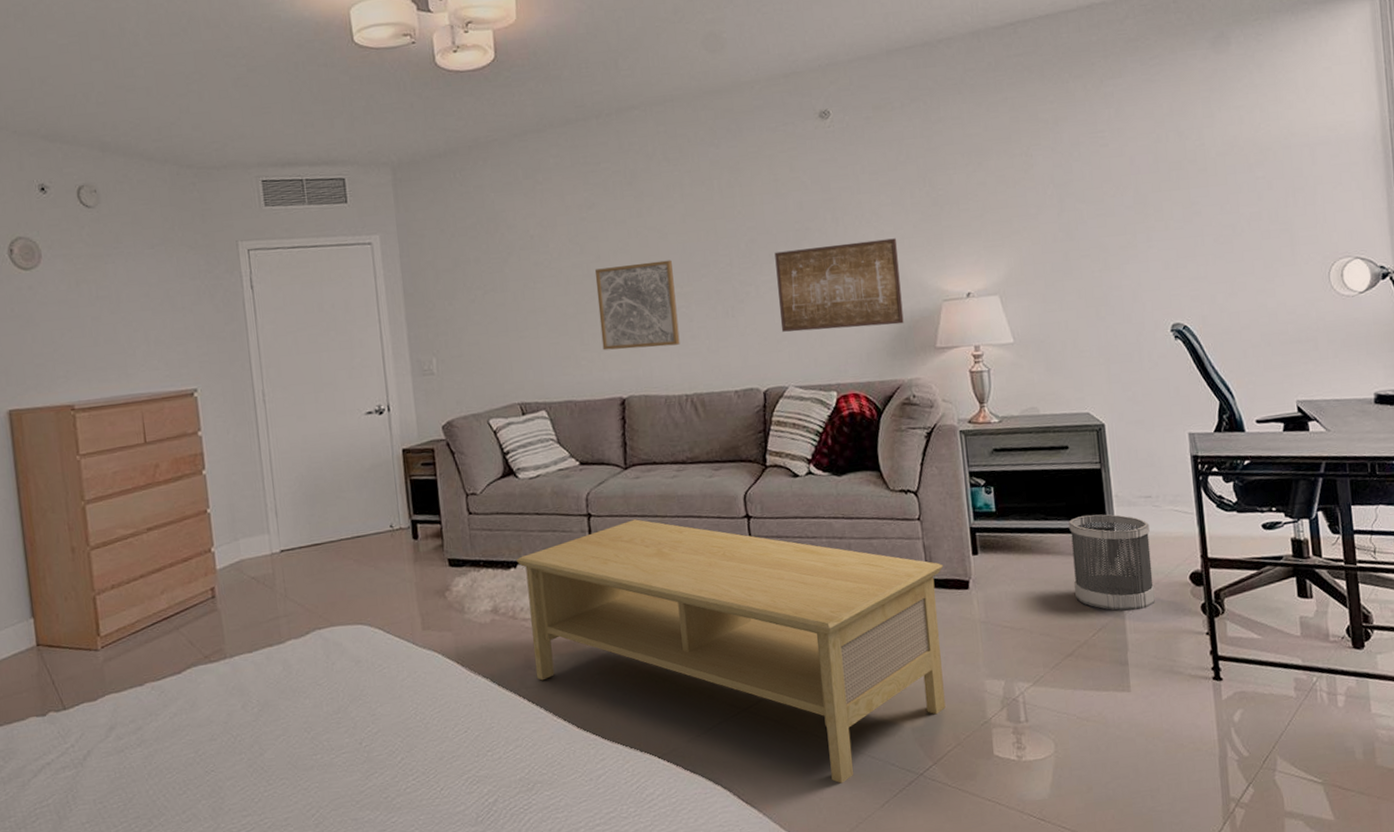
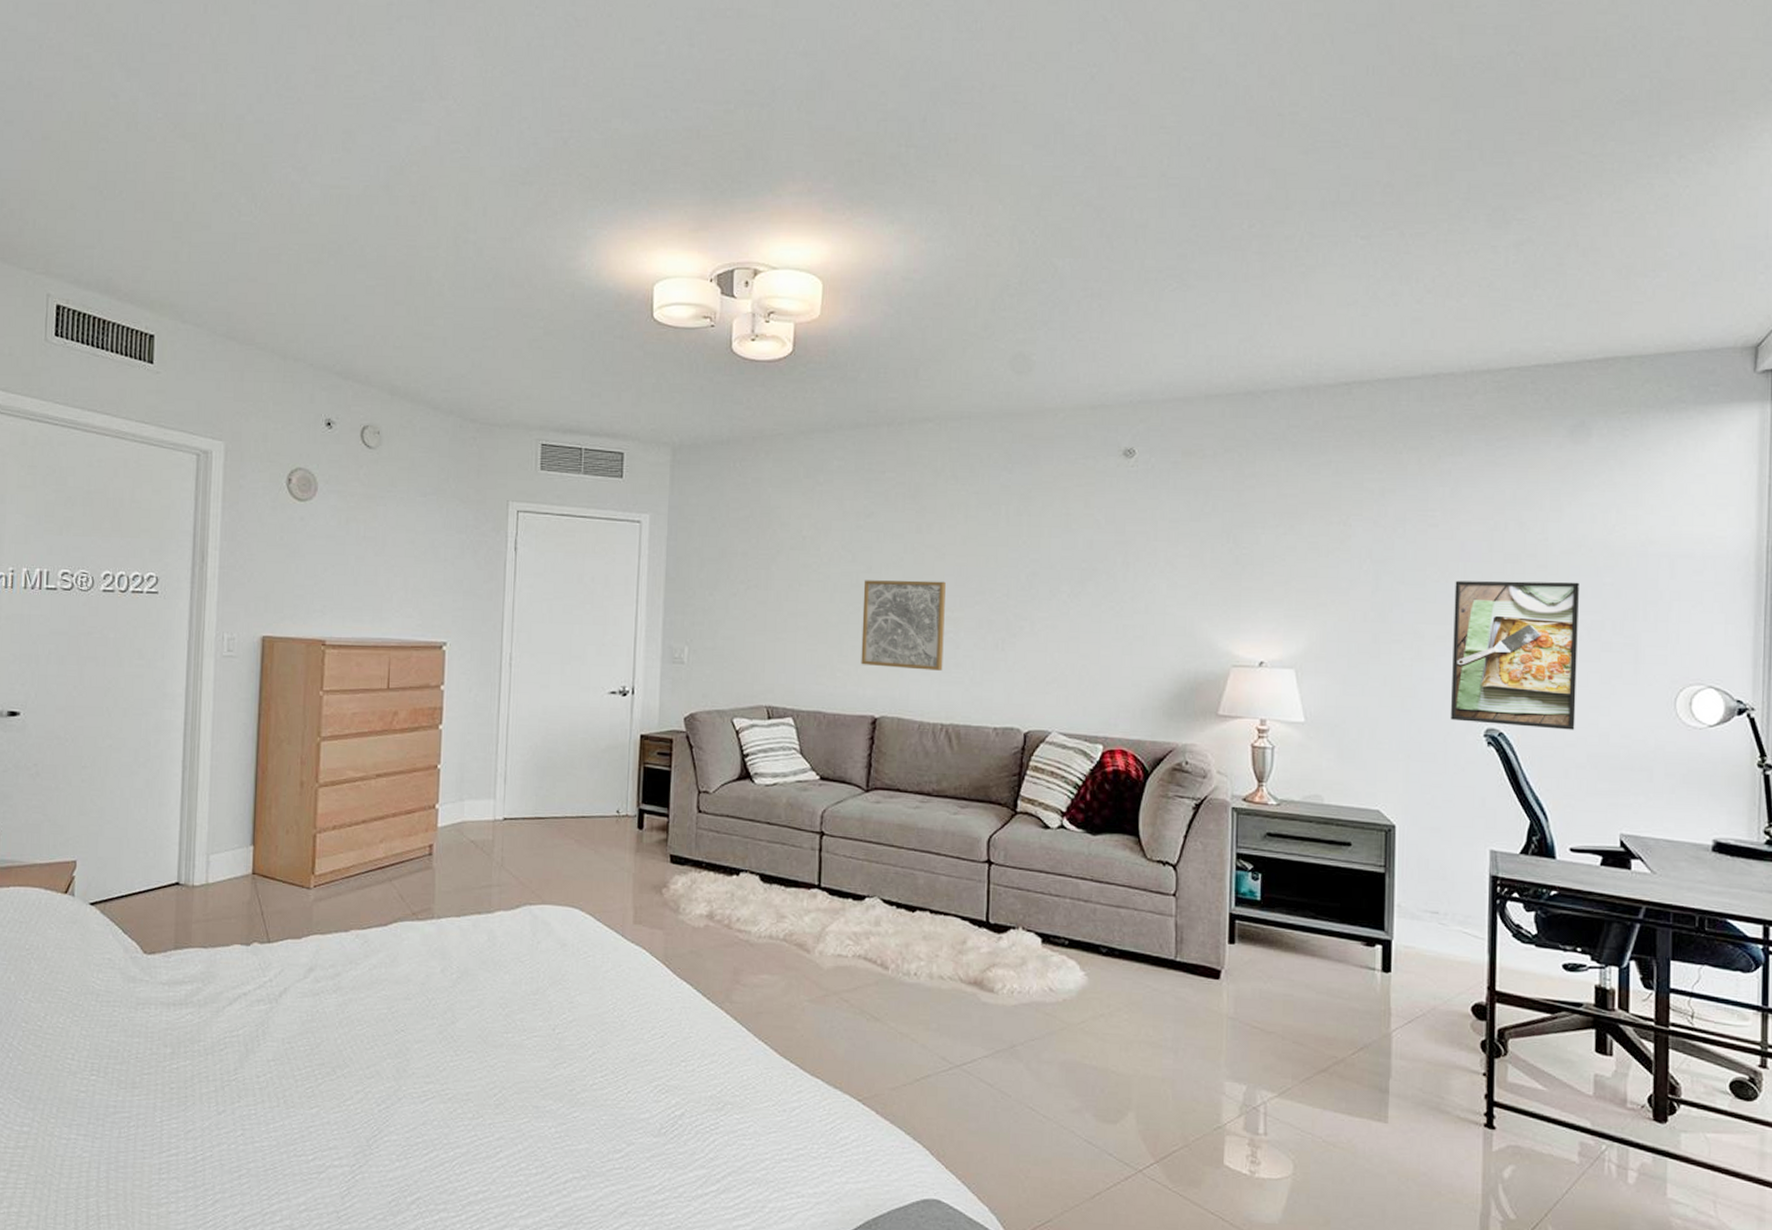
coffee table: present [516,519,946,784] -> none [740,845,1195,1164]
wall art: present [774,238,904,332] -> none [1052,589,1190,684]
wastebasket: present [1069,514,1156,611] -> none [1338,921,1432,1034]
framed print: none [1129,179,1248,321] -> present [1451,580,1579,730]

